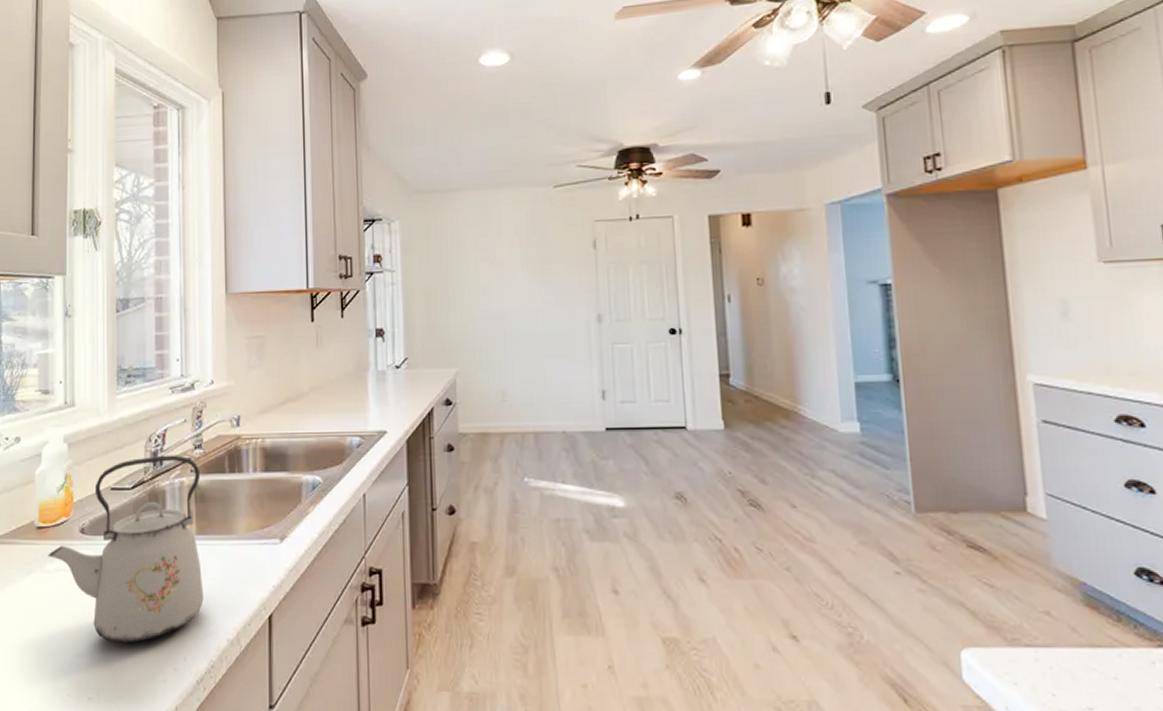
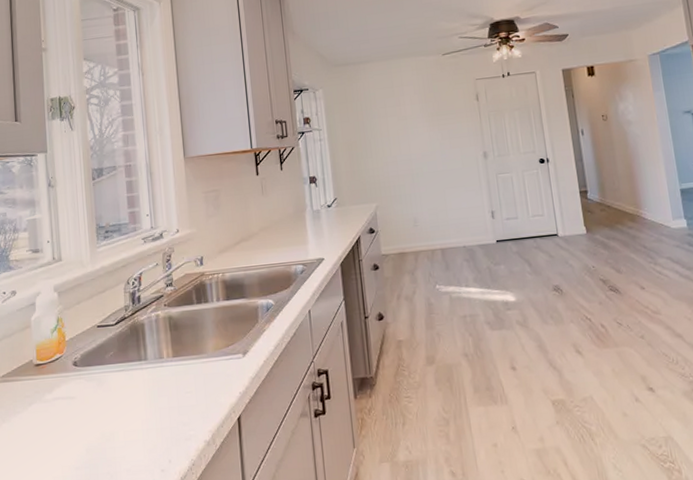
kettle: present [48,455,204,644] -> none [46,293,183,454]

